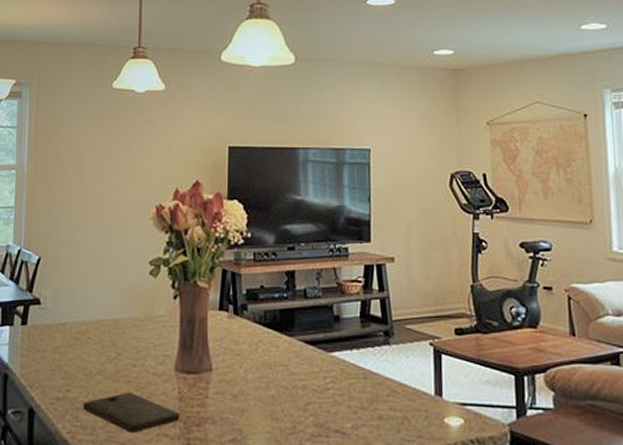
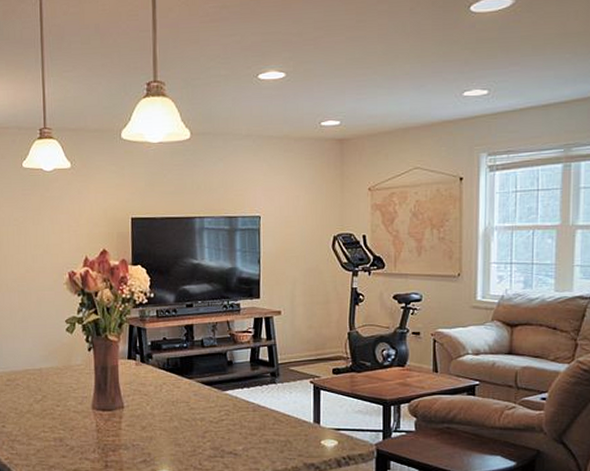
cutting board: present [83,392,180,433] -> none [16,426,98,458]

